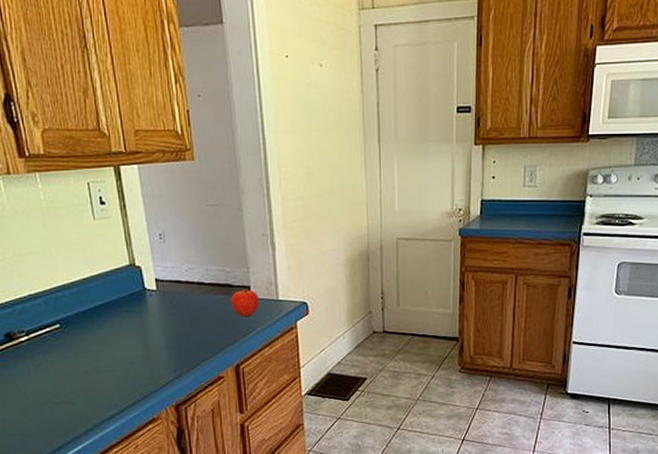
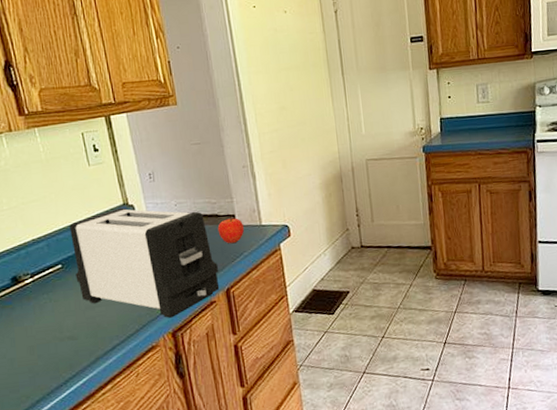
toaster: none [70,268,229,390] -> present [70,207,220,318]

